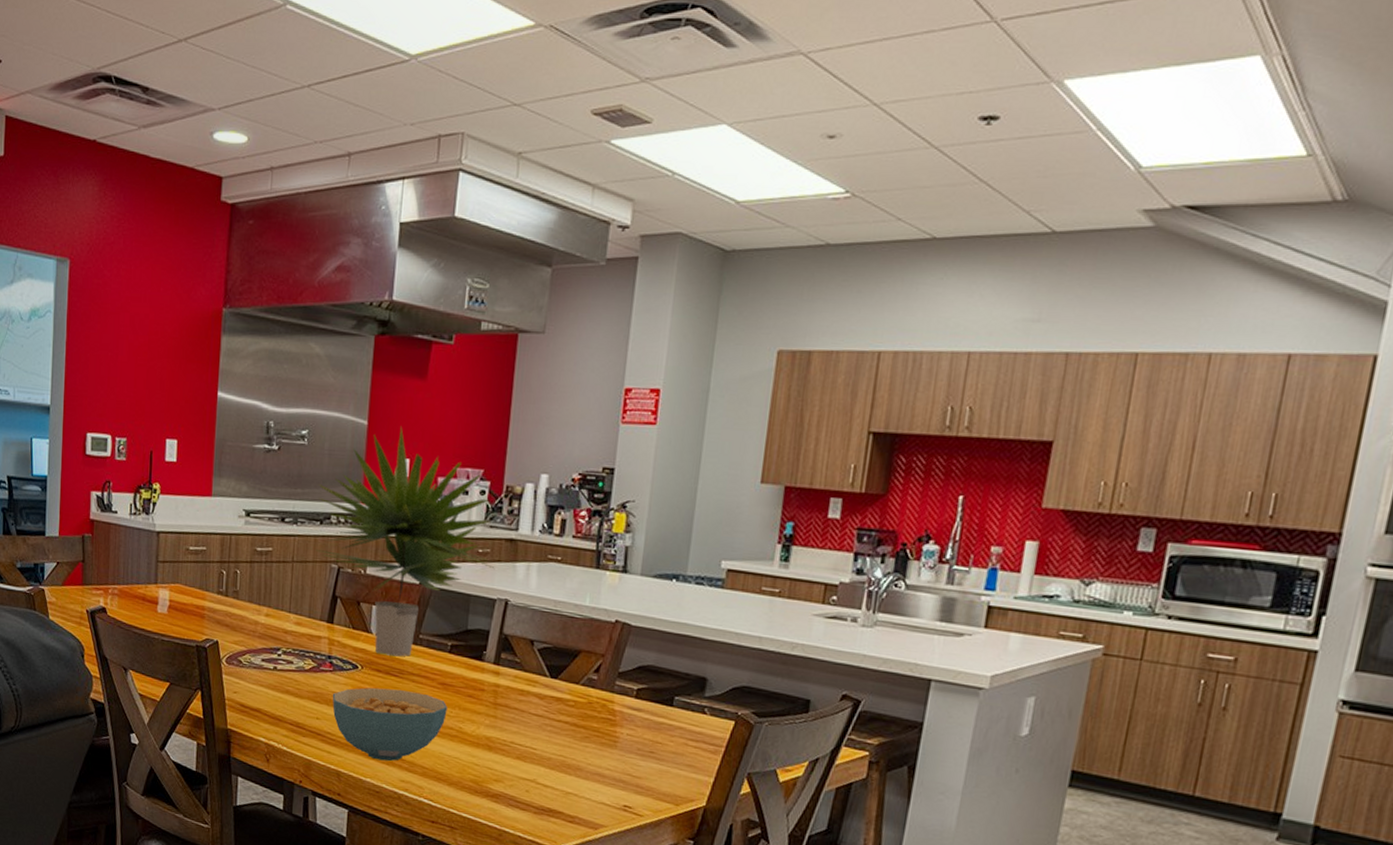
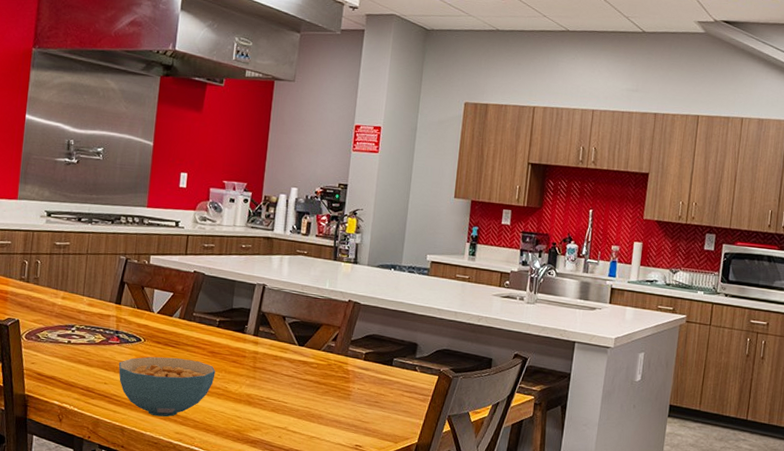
plant: present [310,426,495,657] -> none [102,147,255,331]

